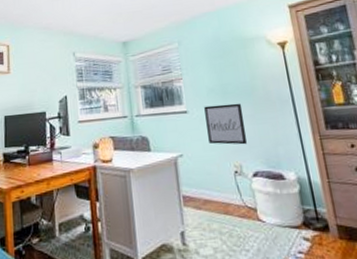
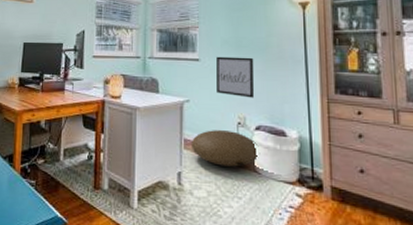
pouf: none [190,181,262,219] -> present [190,130,260,167]

